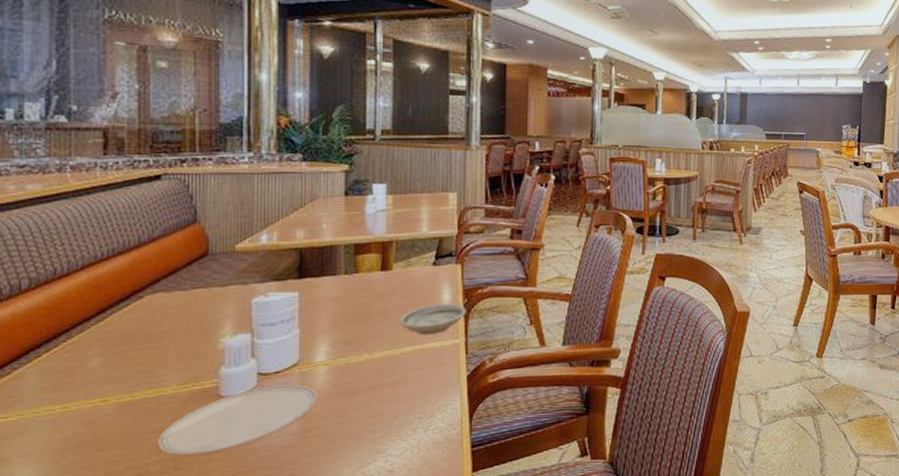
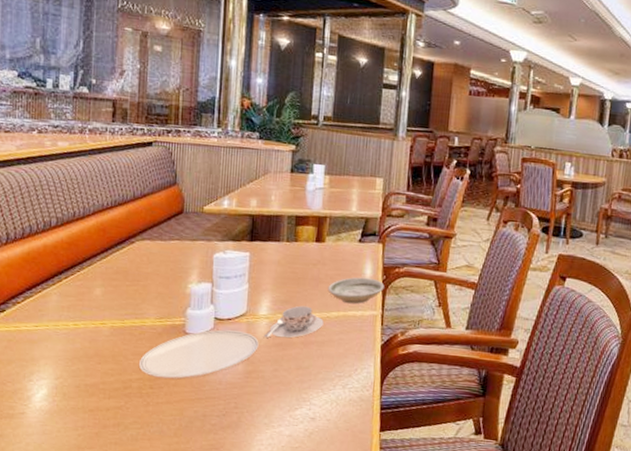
teacup: none [322,344,397,387] -> present [263,305,324,338]

